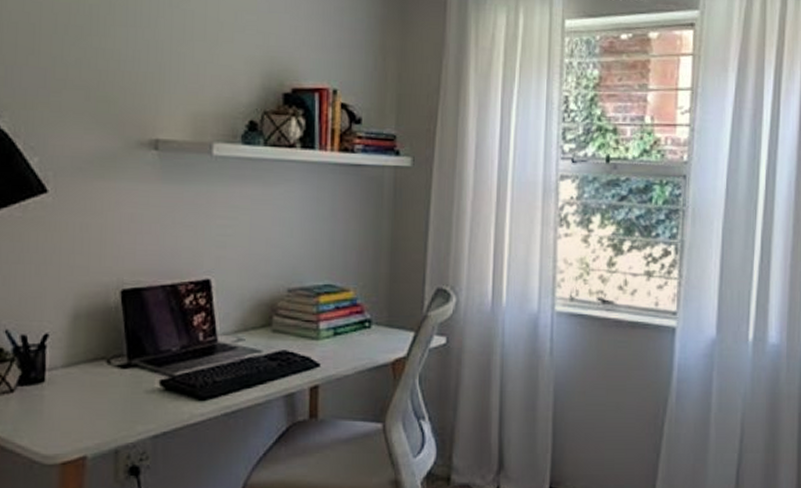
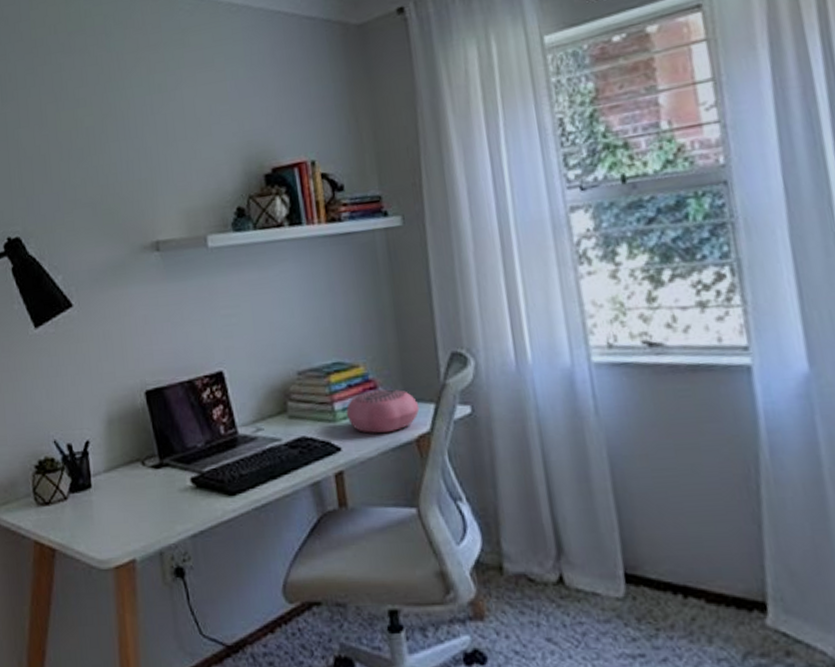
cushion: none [330,313,400,355] -> present [346,389,420,434]

